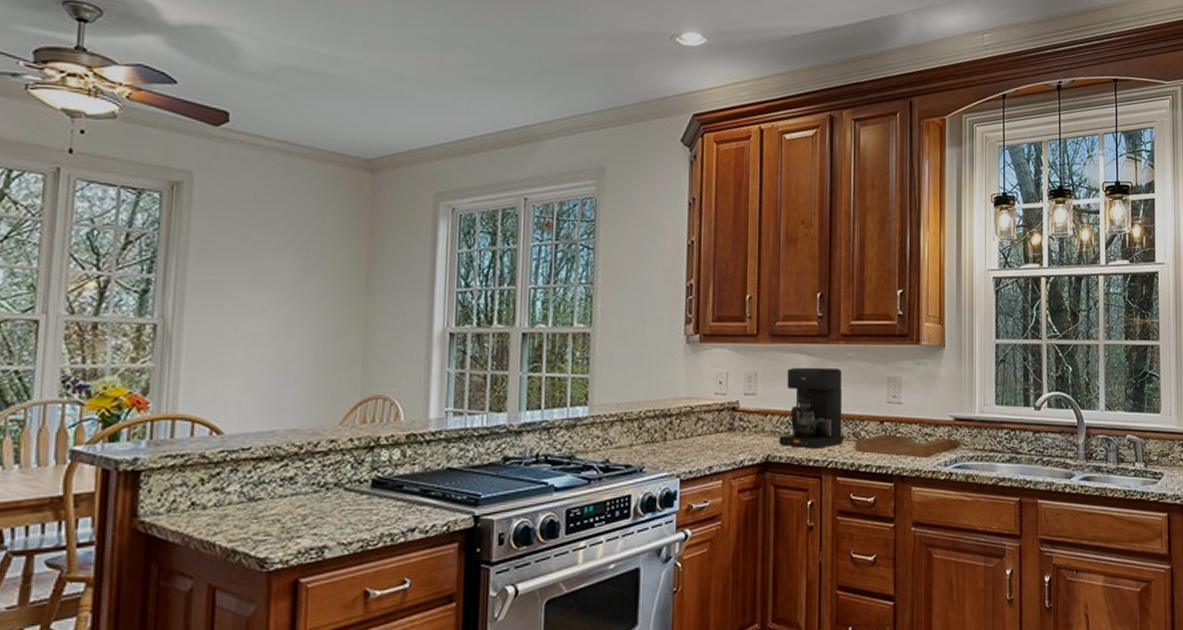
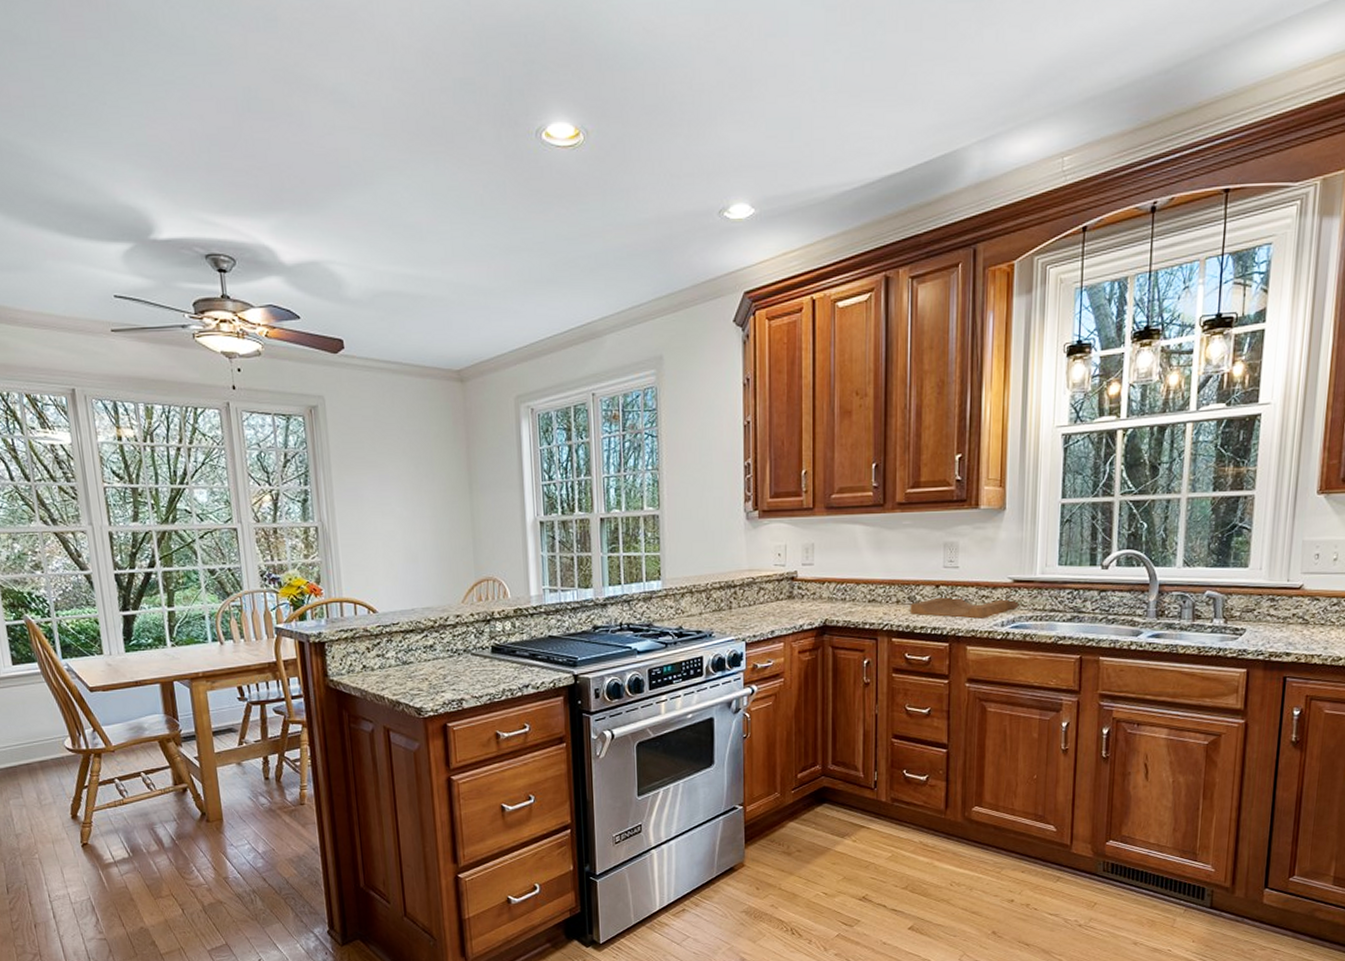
coffee maker: present [779,367,844,449] -> none [836,536,899,613]

